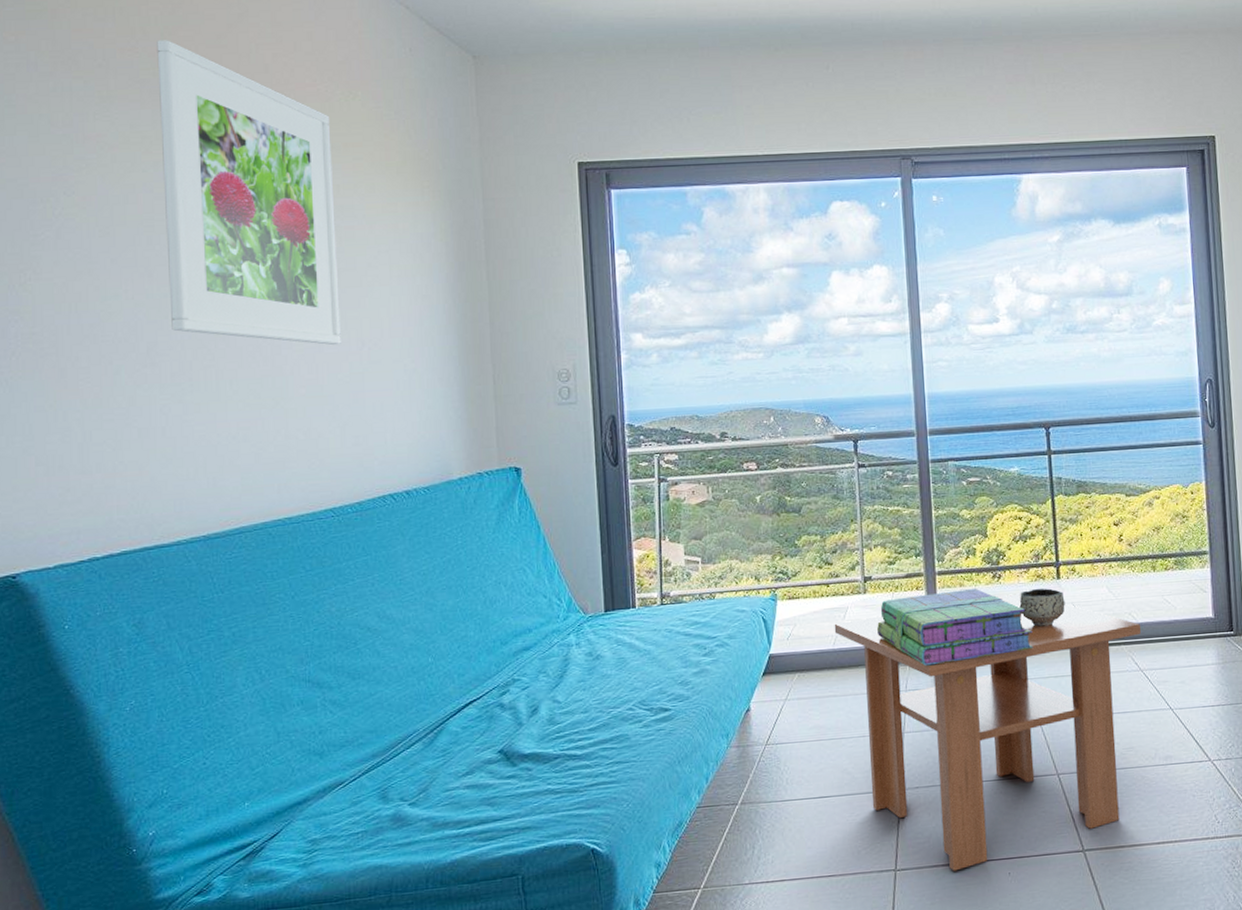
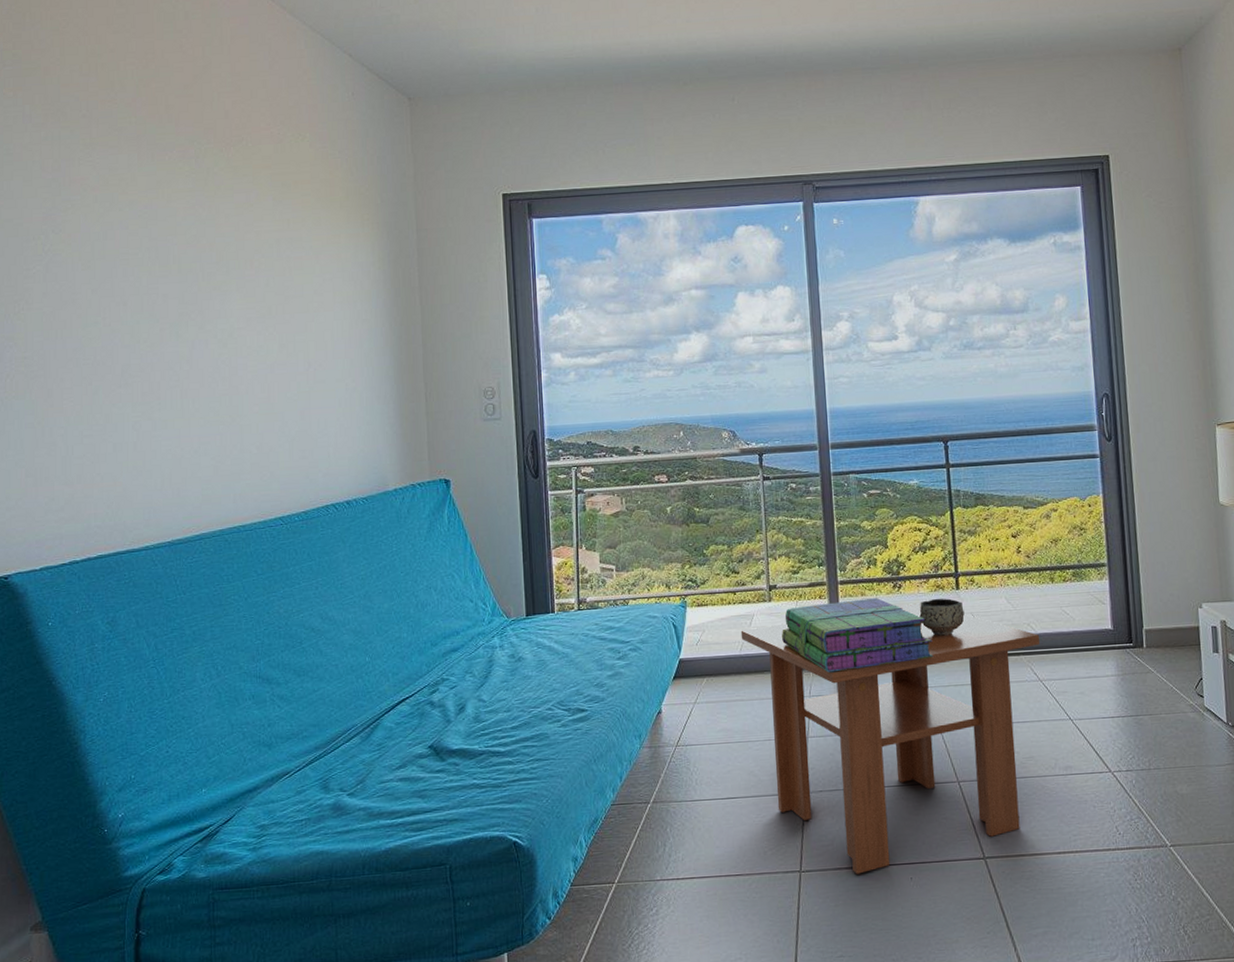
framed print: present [157,40,341,346] -> none [133,91,290,367]

